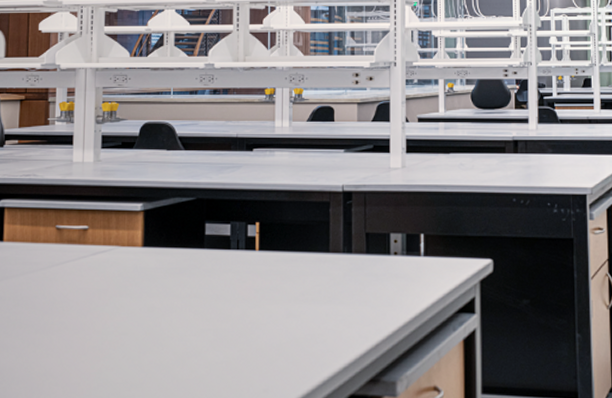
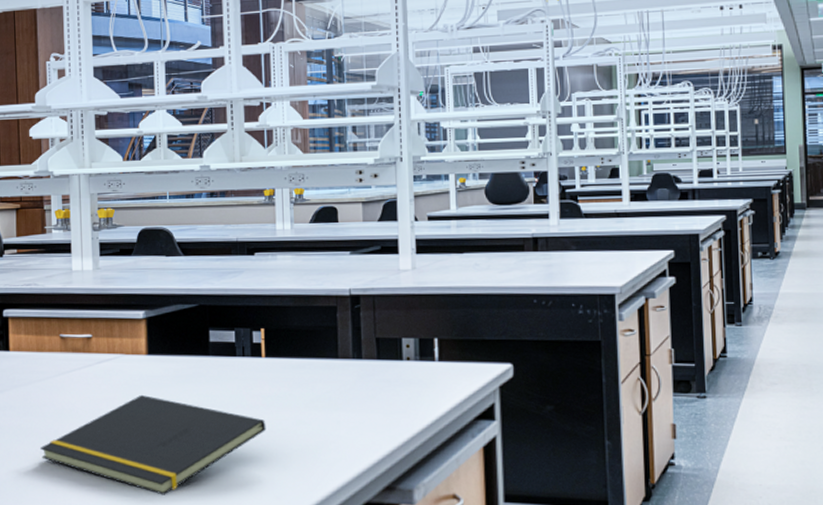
notepad: none [28,286,257,389] -> present [40,394,266,495]

